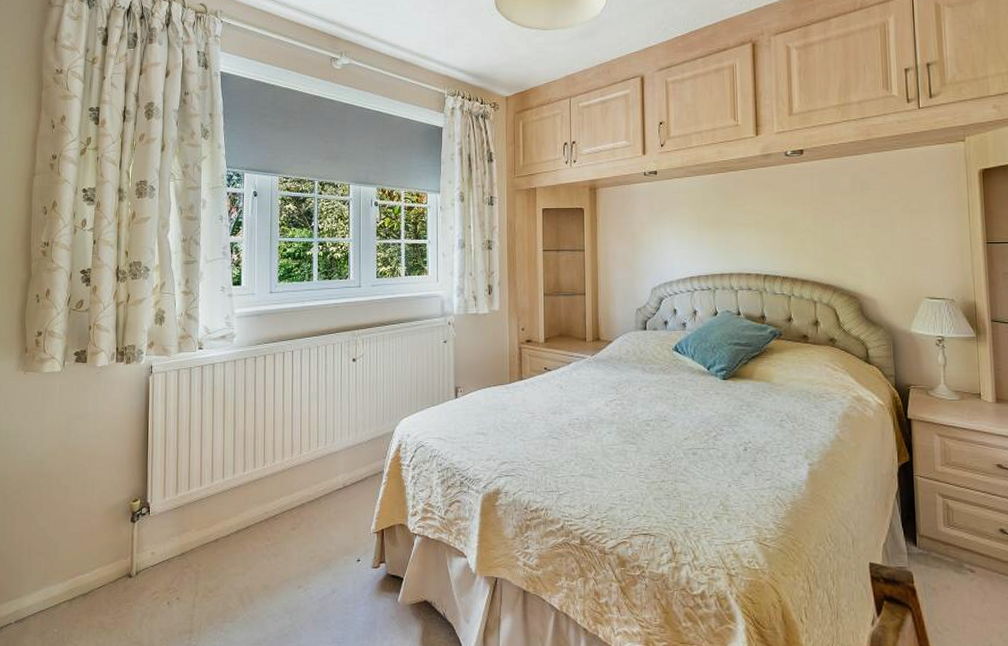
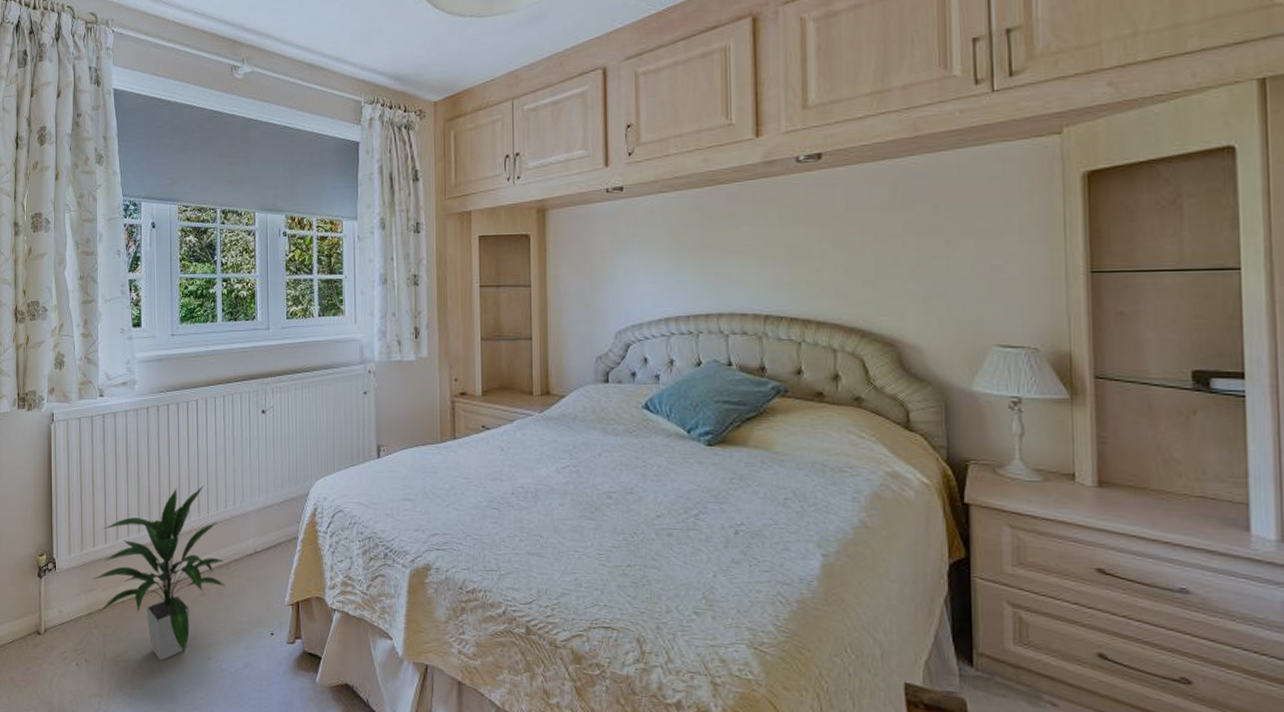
indoor plant: none [186,428,317,594] -> present [92,485,227,661]

